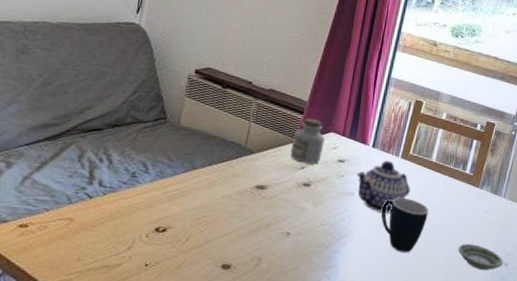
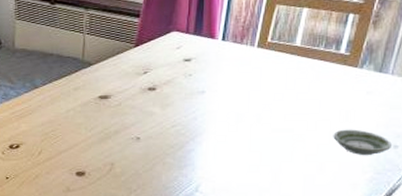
jar: present [290,118,325,164] -> none [130,20,166,68]
teapot: present [356,161,410,213] -> none [205,53,271,107]
mug: present [381,198,428,253] -> none [239,90,294,145]

